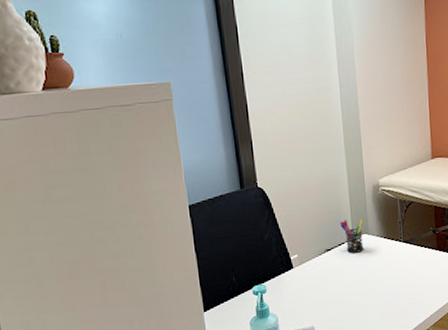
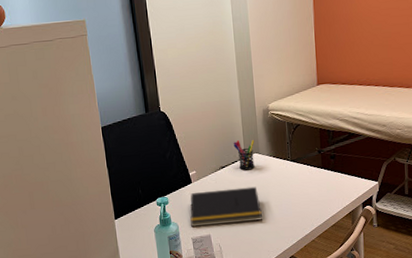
notepad: none [291,271,373,318] -> present [190,186,263,227]

